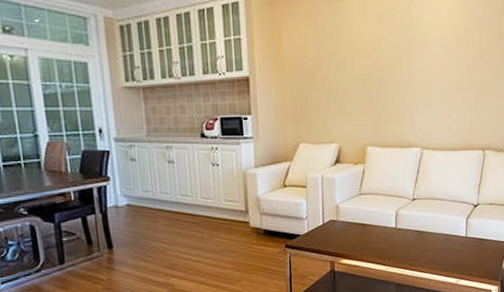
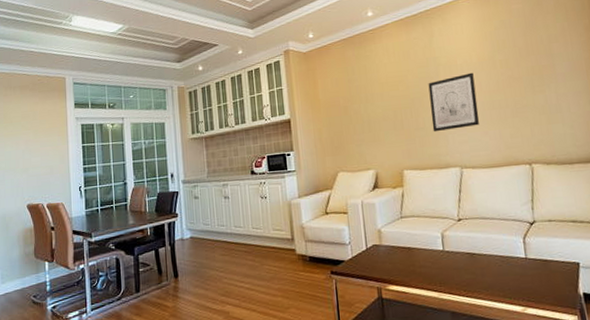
wall art: none [400,48,446,109] -> present [428,72,479,132]

